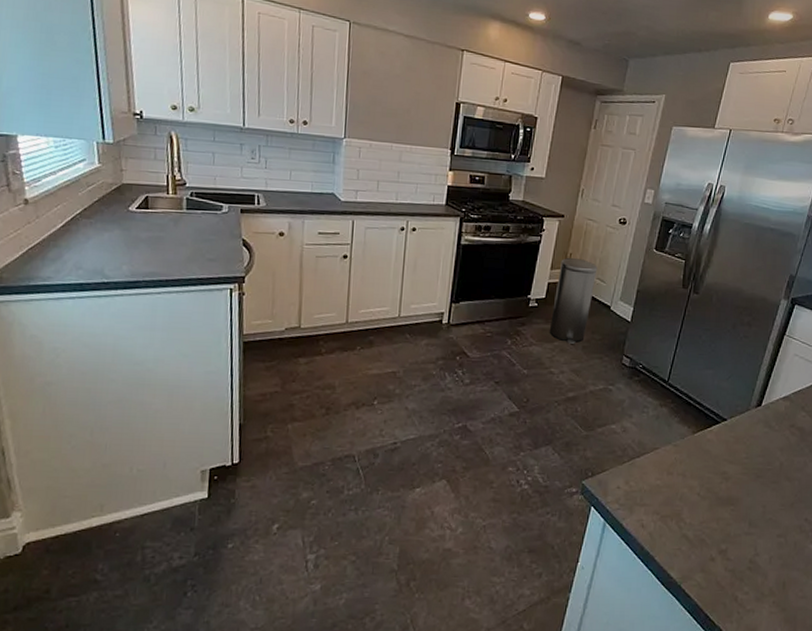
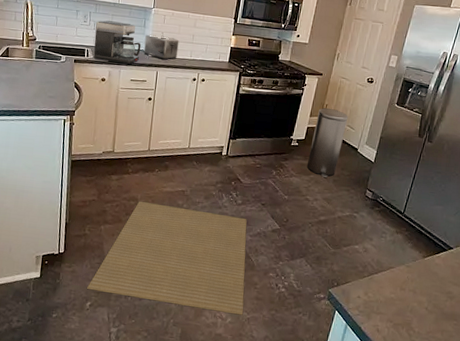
coffee maker: none [266,156,331,213] -> present [93,20,141,64]
doormat: none [271,388,478,523] -> present [86,201,247,315]
toaster: none [334,173,380,205] -> present [144,34,179,60]

